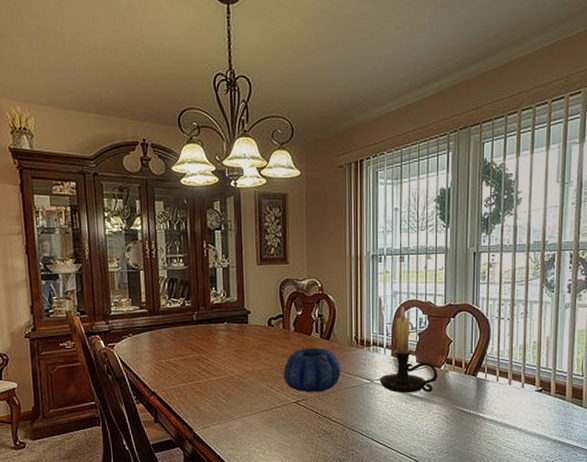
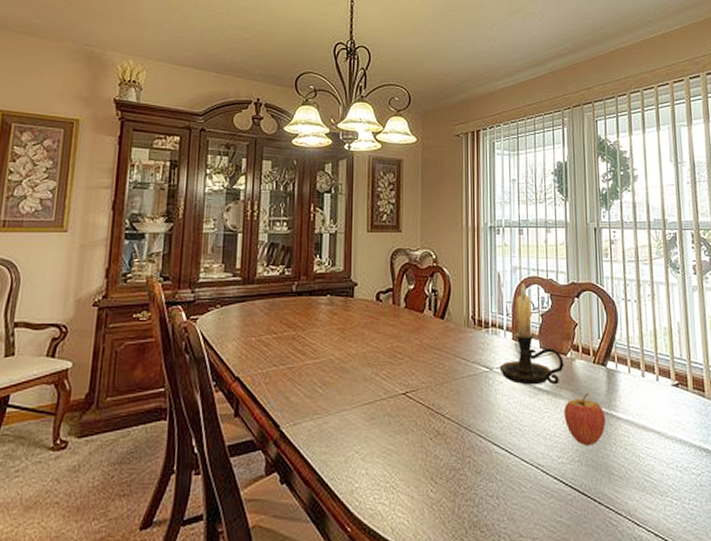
decorative bowl: present [283,347,341,393] -> none [391,327,456,382]
fruit: none [435,398,473,441] -> present [563,392,607,447]

